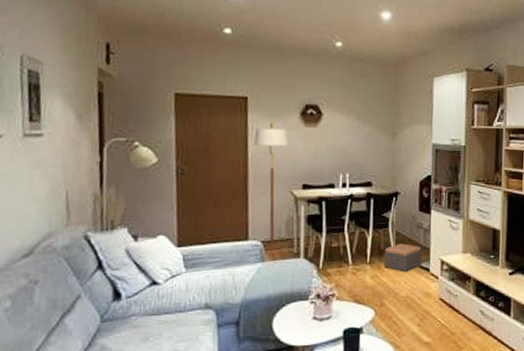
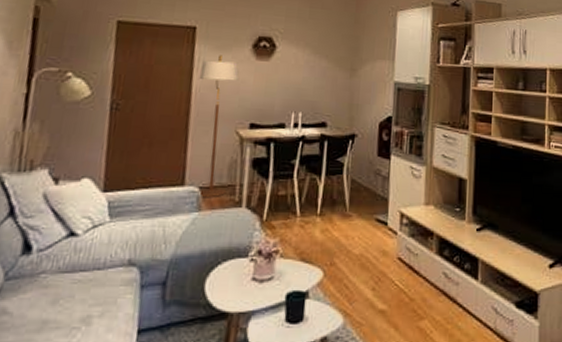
footstool: present [383,243,422,273] -> none [335,192,379,226]

